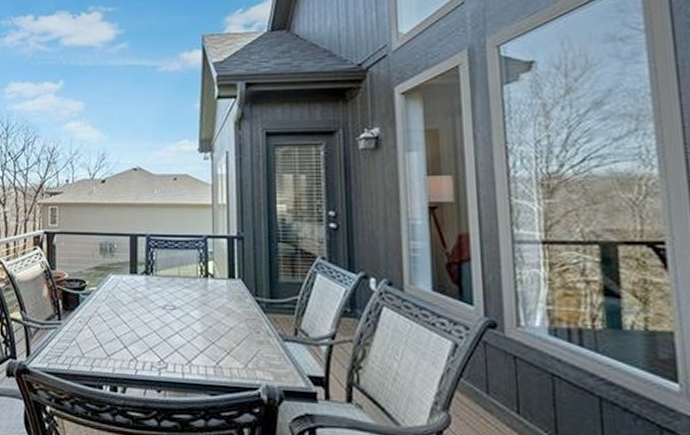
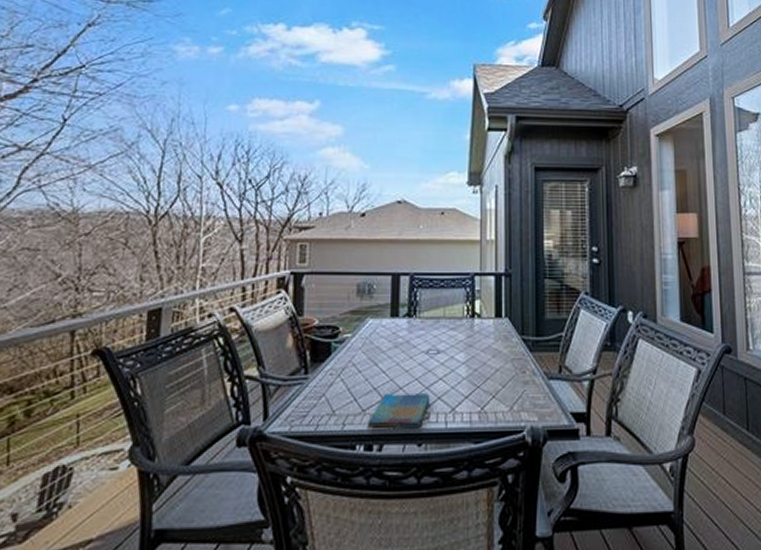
dish towel: none [112,342,168,376] -> present [367,393,431,429]

